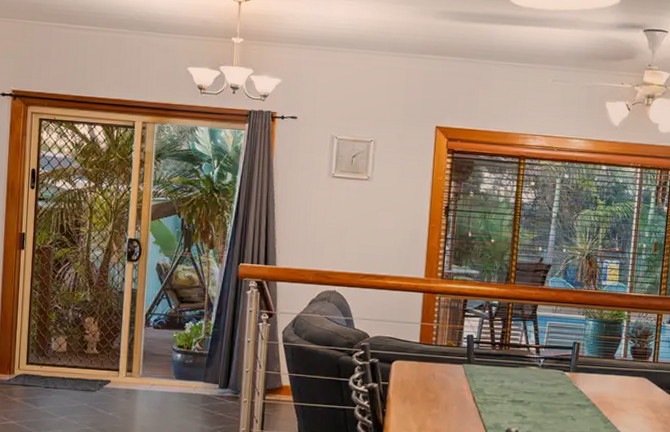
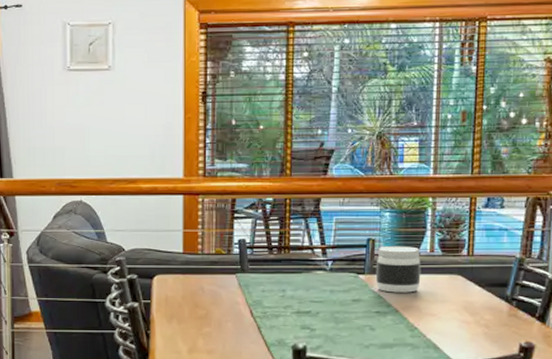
jar: none [578,349,616,390] -> present [375,245,421,293]

